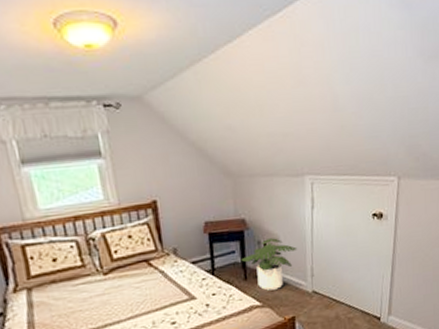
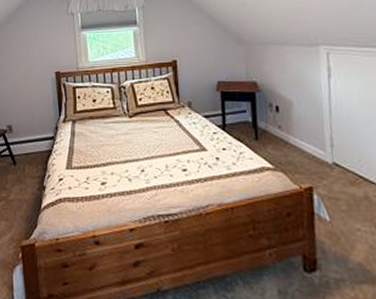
potted plant: present [241,238,298,291] -> none [252,102,314,154]

